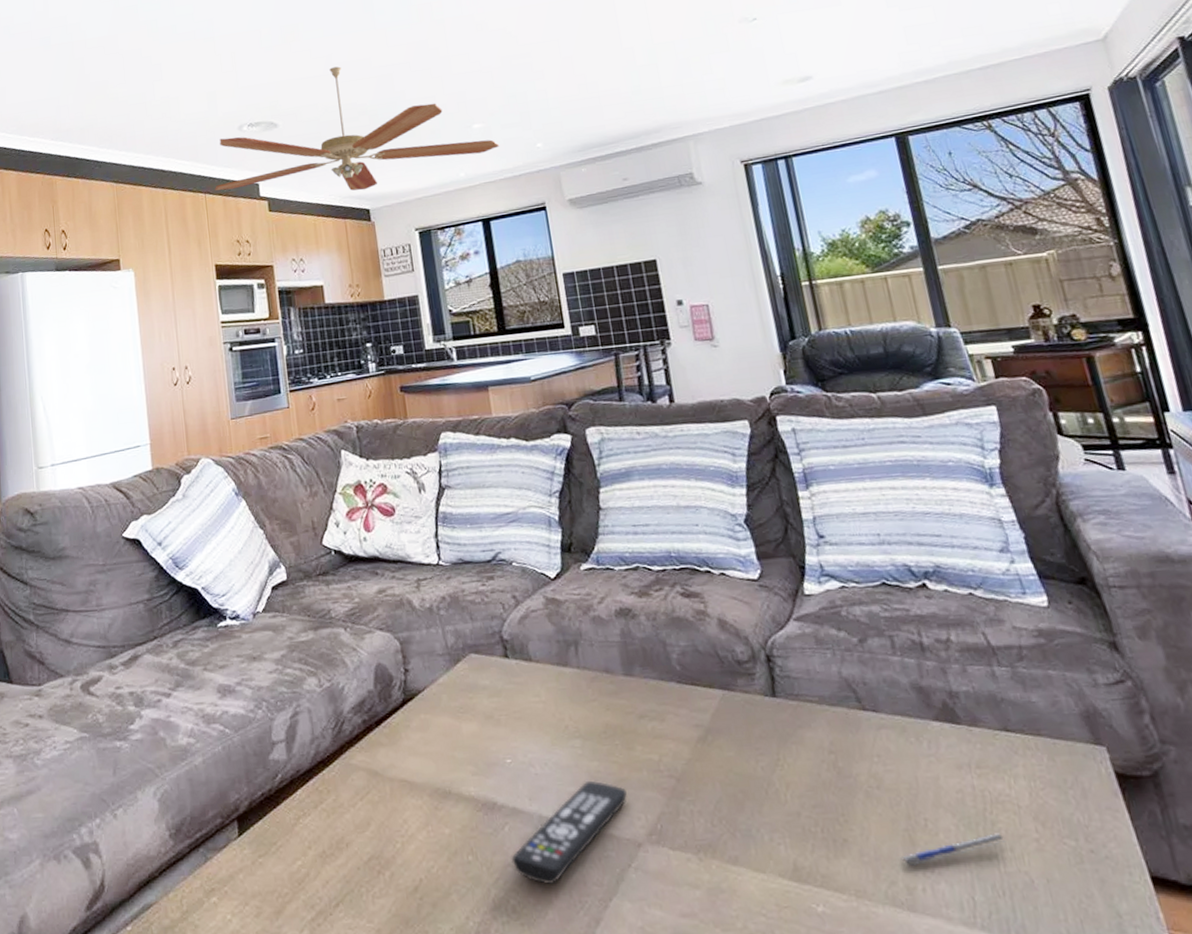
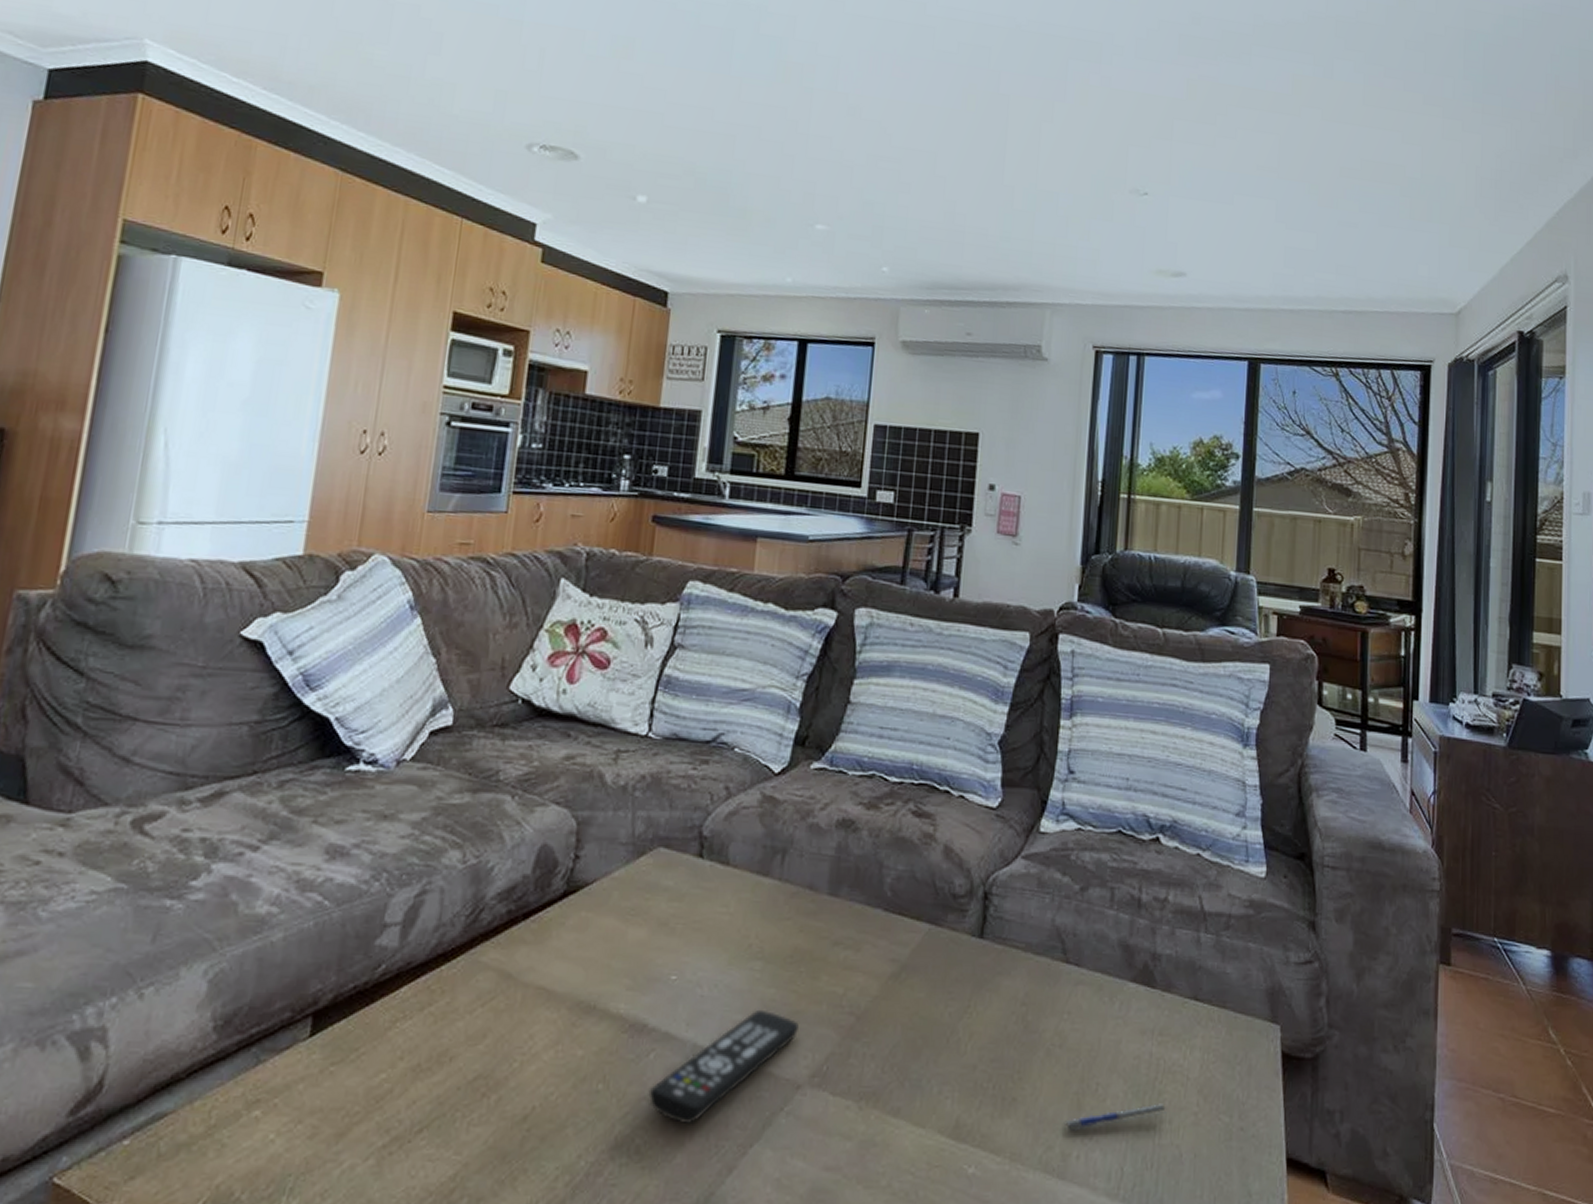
ceiling fan: present [215,66,499,191] -> none [477,105,840,268]

